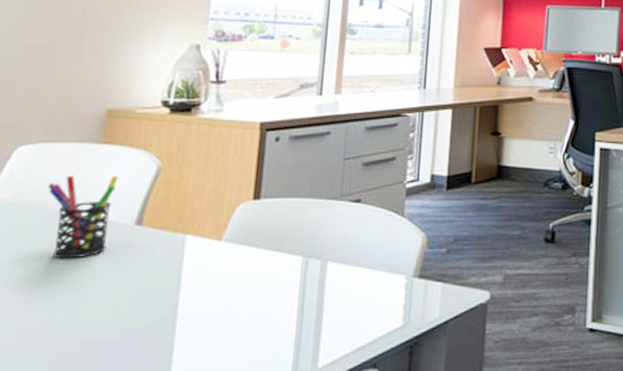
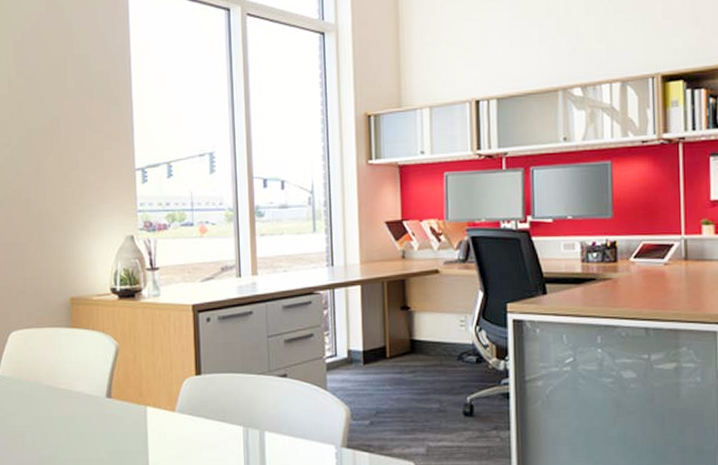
pen holder: present [47,175,119,259] -> none [37,355,88,426]

